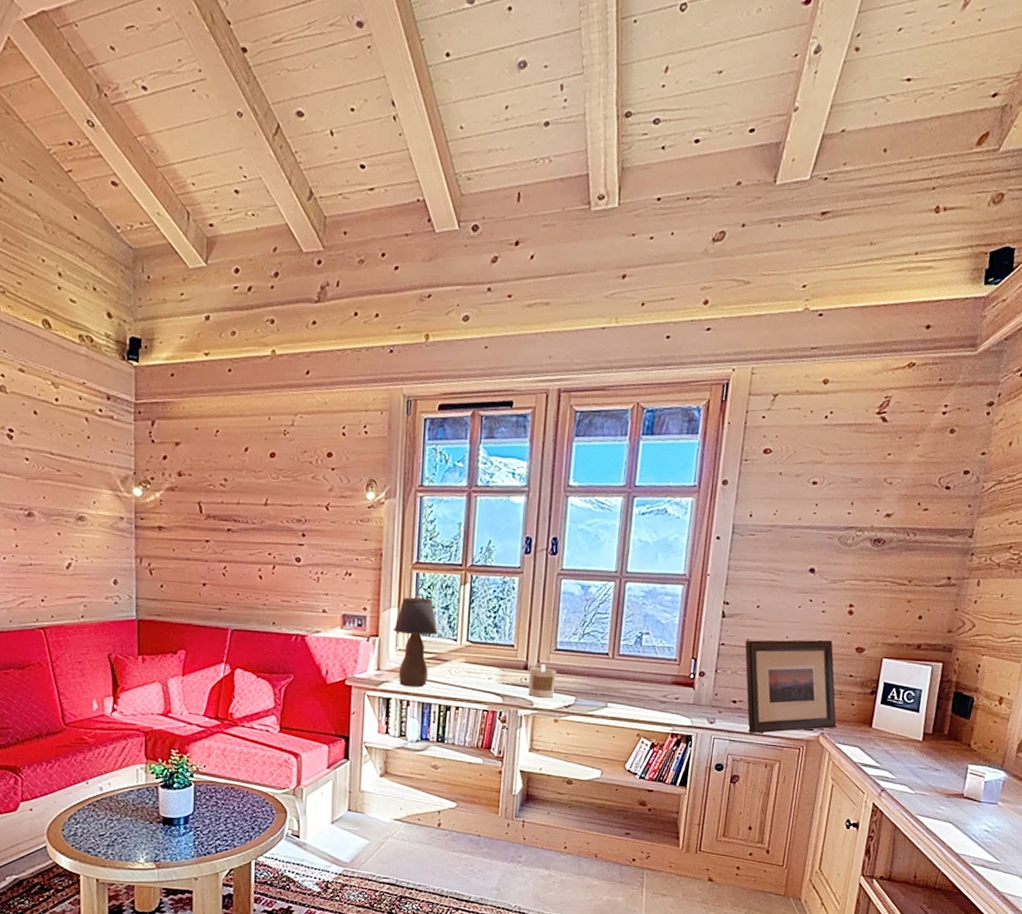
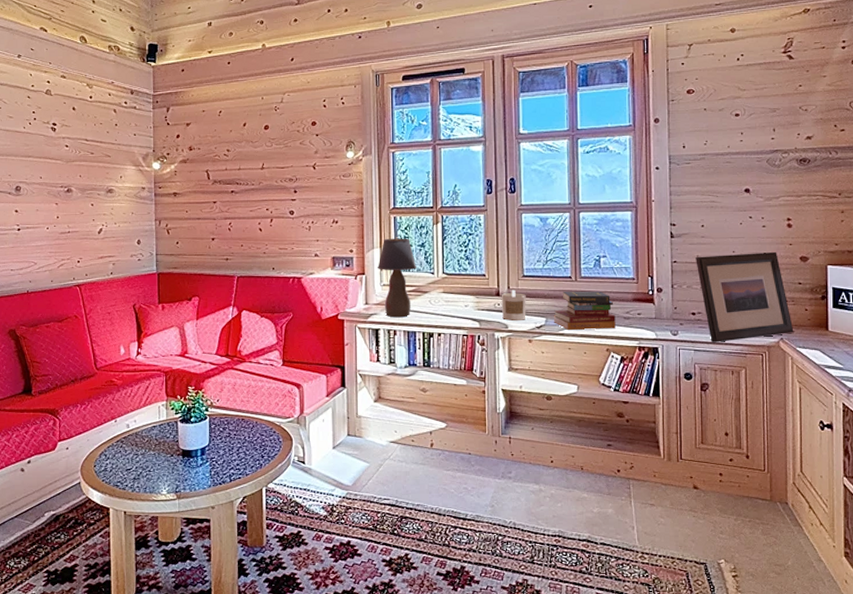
books: none [583,669,651,713] -> present [553,291,616,330]

